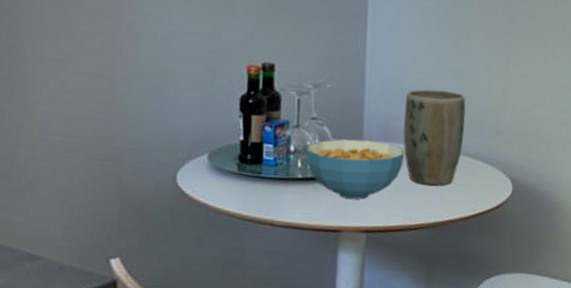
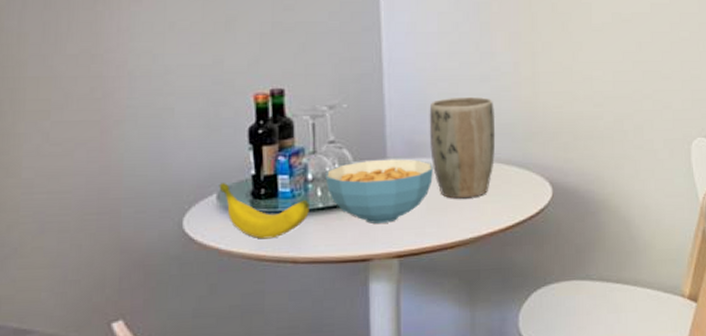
banana: none [210,145,290,201] -> present [219,183,309,239]

